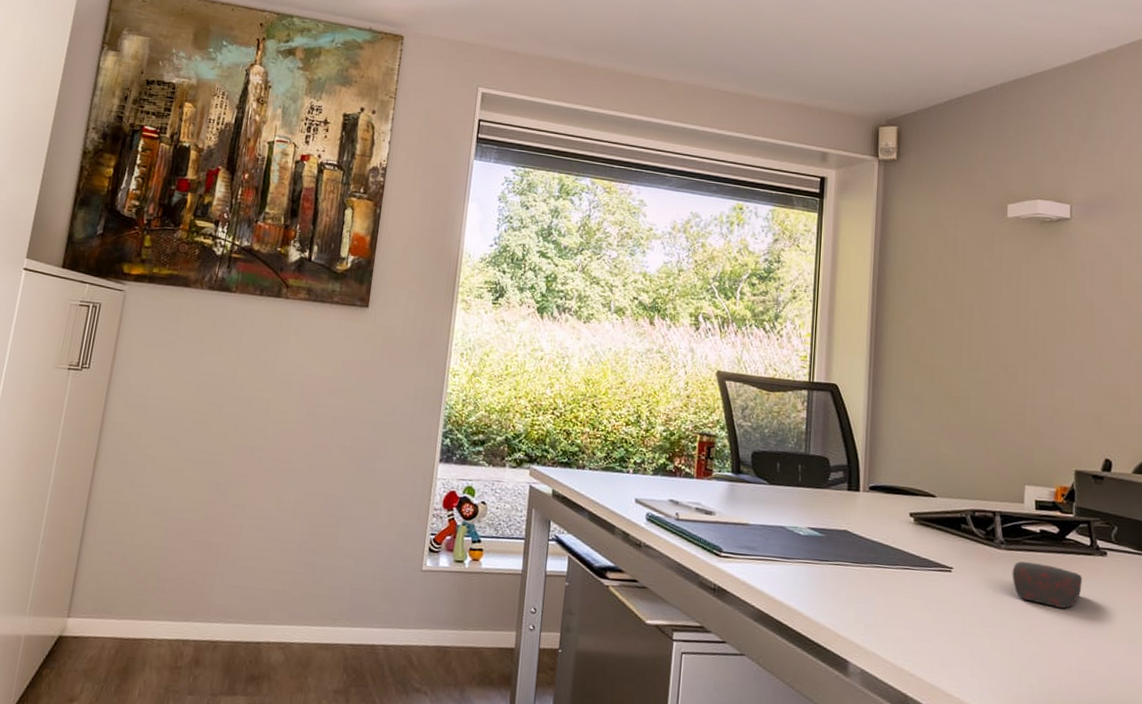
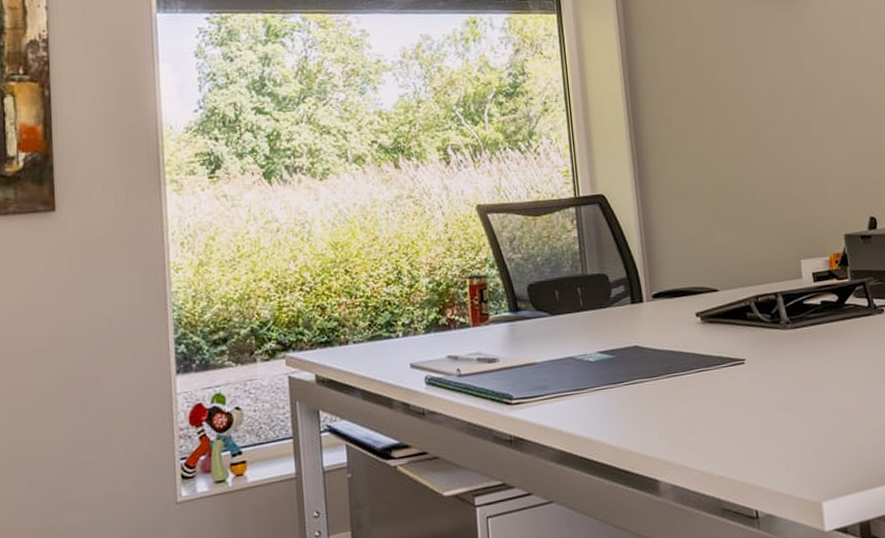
computer mouse: present [1012,561,1082,609] -> none [800,334,867,375]

